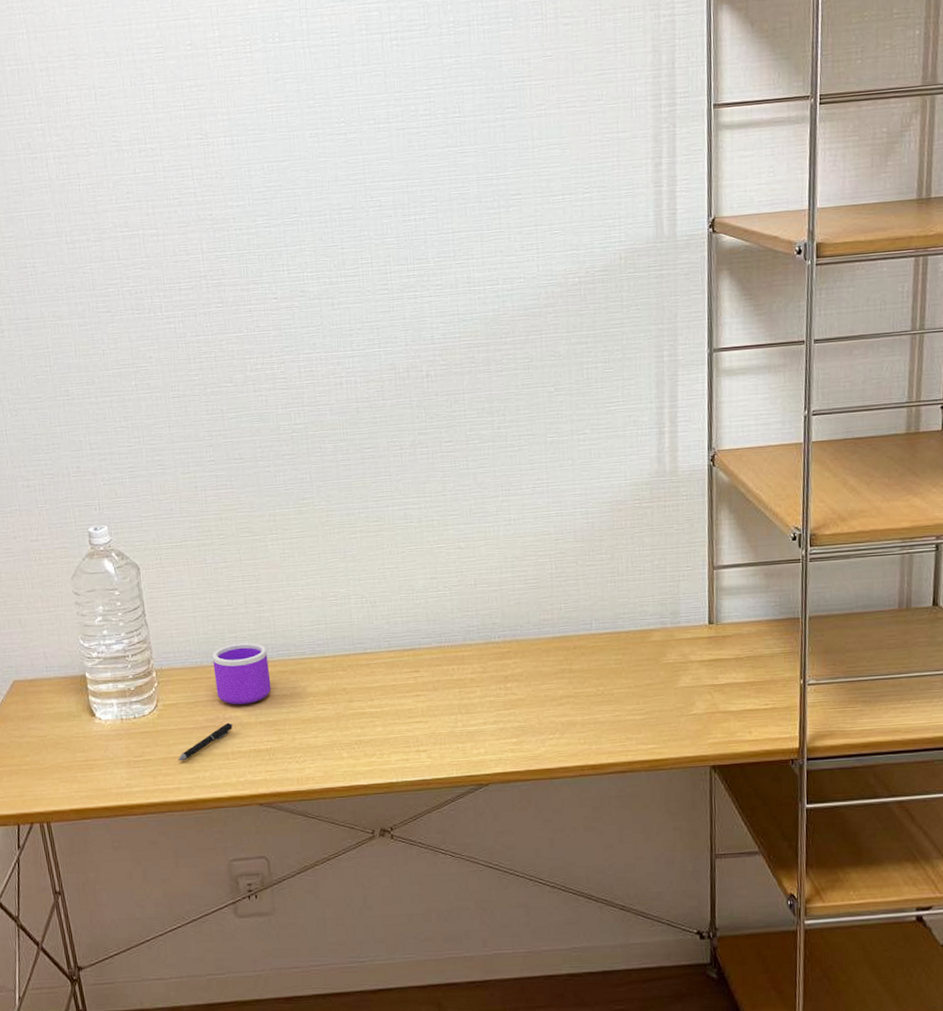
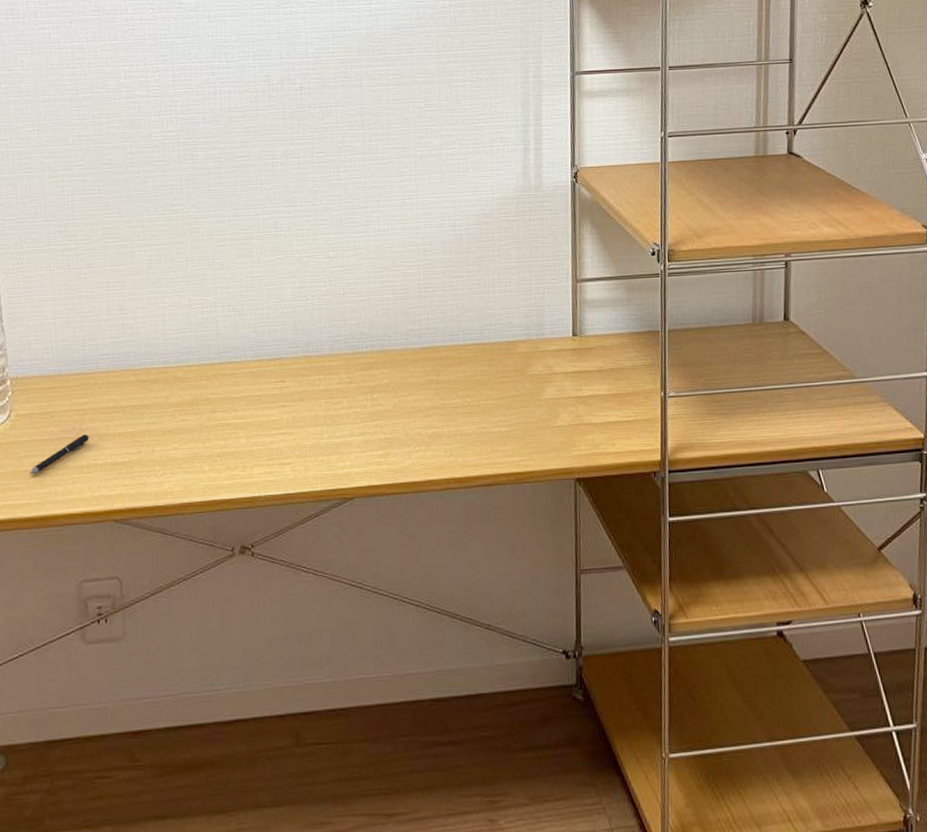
mug: present [212,642,271,705] -> none [71,350,132,415]

